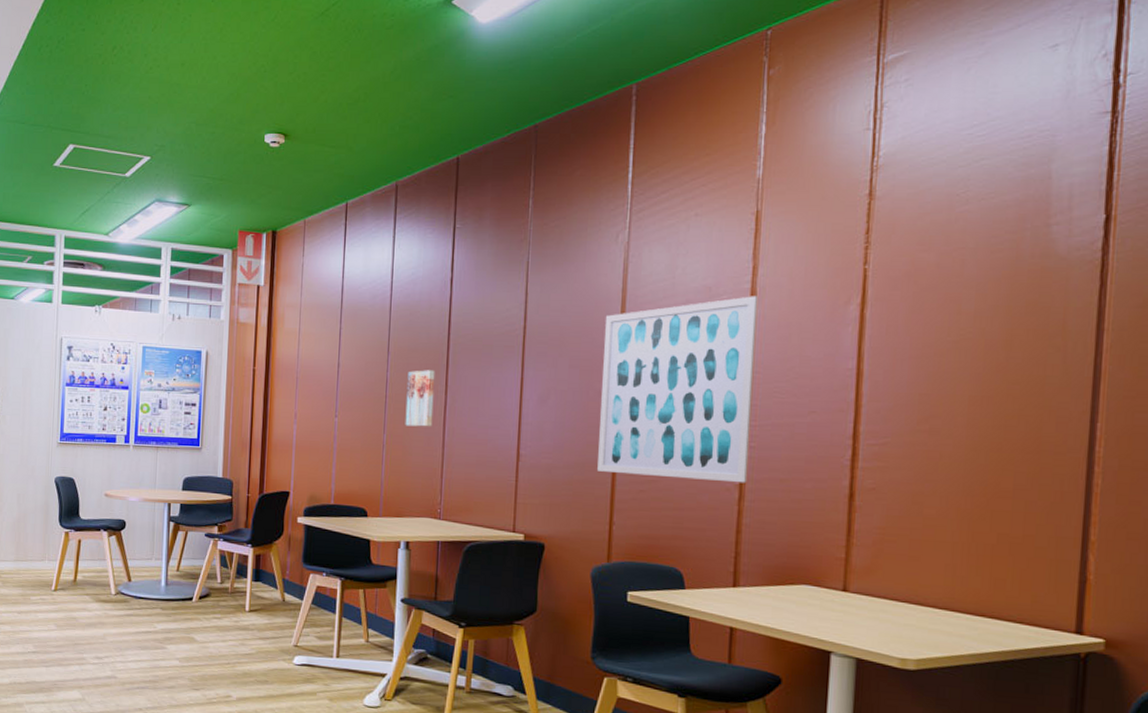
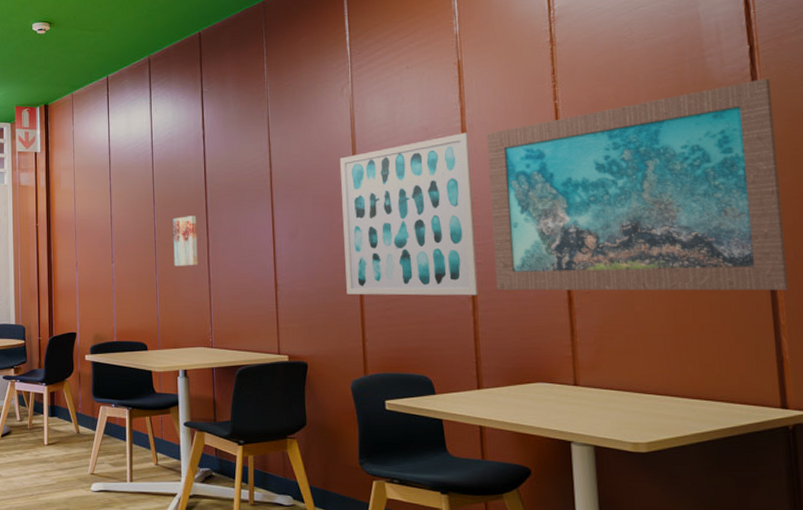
wall art: none [768,255,1124,503] -> present [486,78,789,291]

